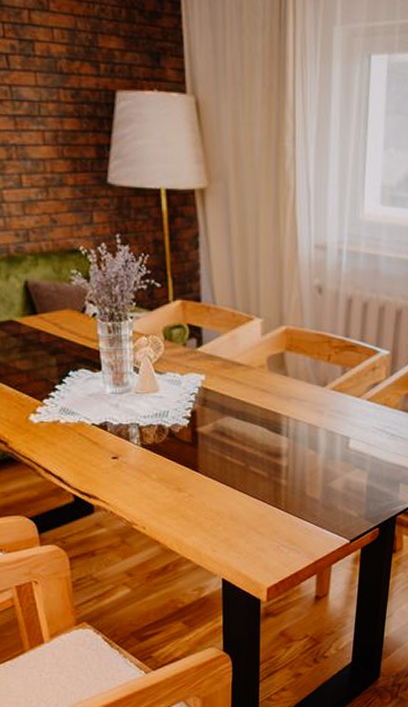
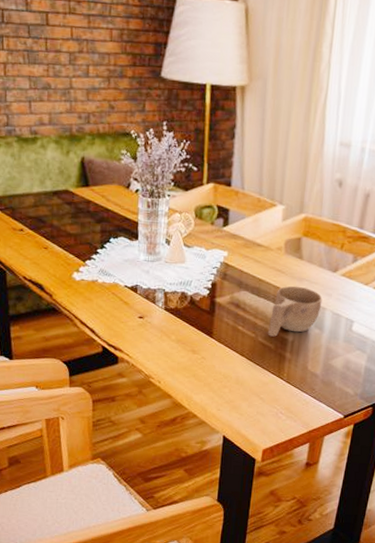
cup: none [258,405,314,464] -> present [267,285,323,337]

